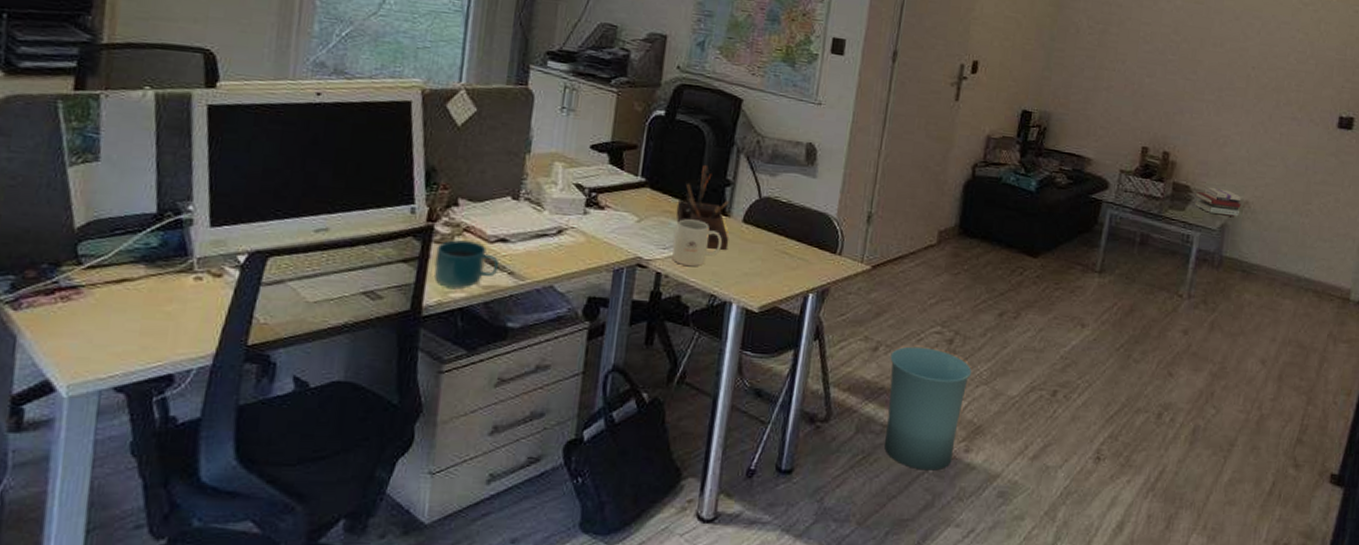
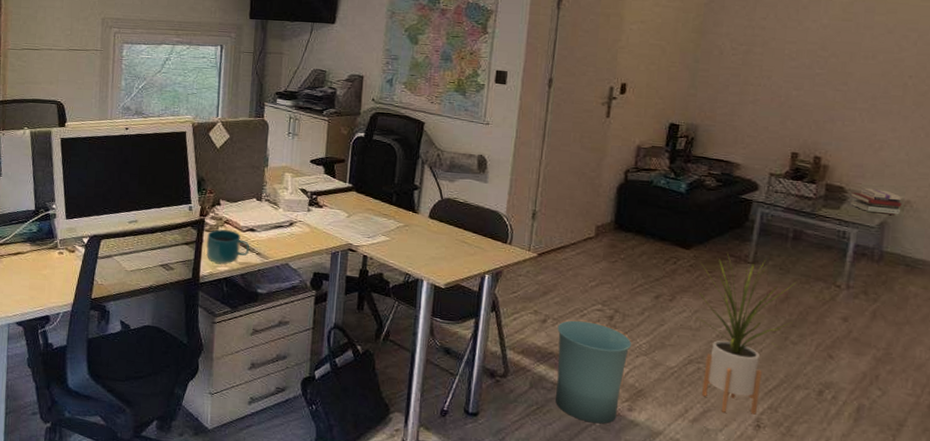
mug: present [672,219,723,267] -> none [375,215,414,252]
desk organizer: present [676,165,729,250] -> none [376,174,419,239]
house plant: none [1039,261,1142,446] -> present [695,253,797,415]

